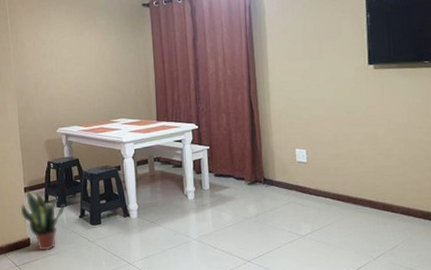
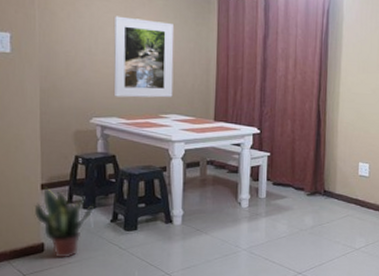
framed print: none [68,38,120,108] -> present [113,16,174,98]

